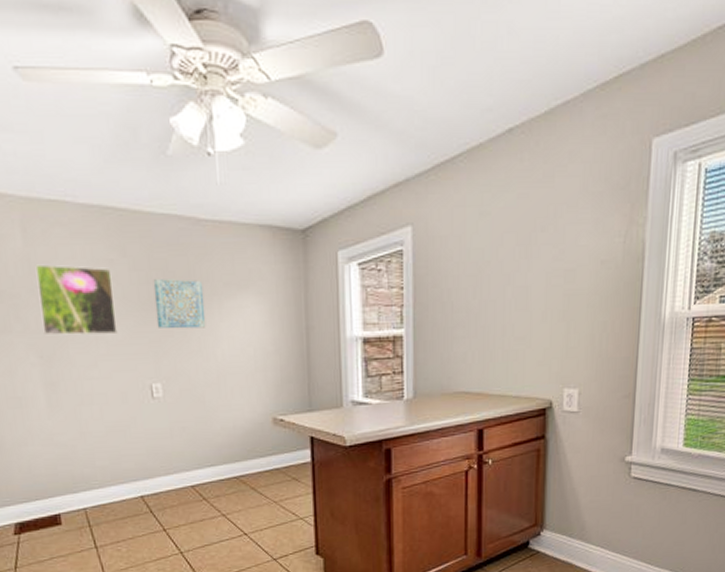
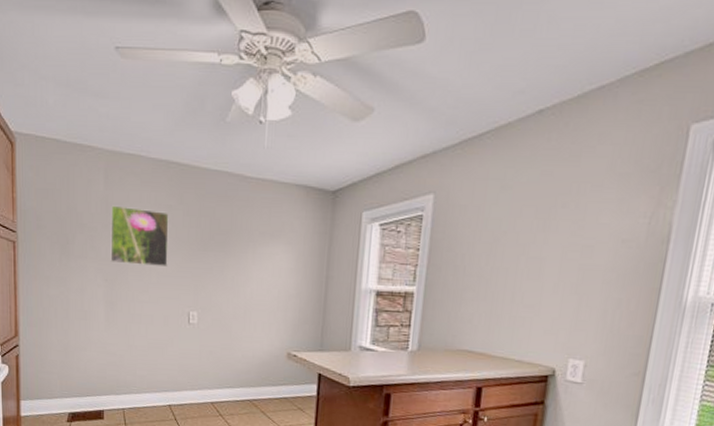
wall art: present [153,278,206,329] -> none [200,223,242,269]

